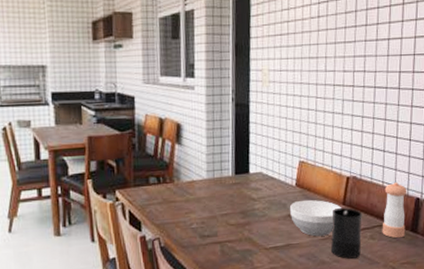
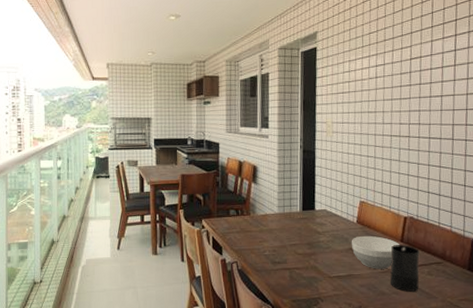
pepper shaker: present [382,181,407,238] -> none [439,223,463,276]

